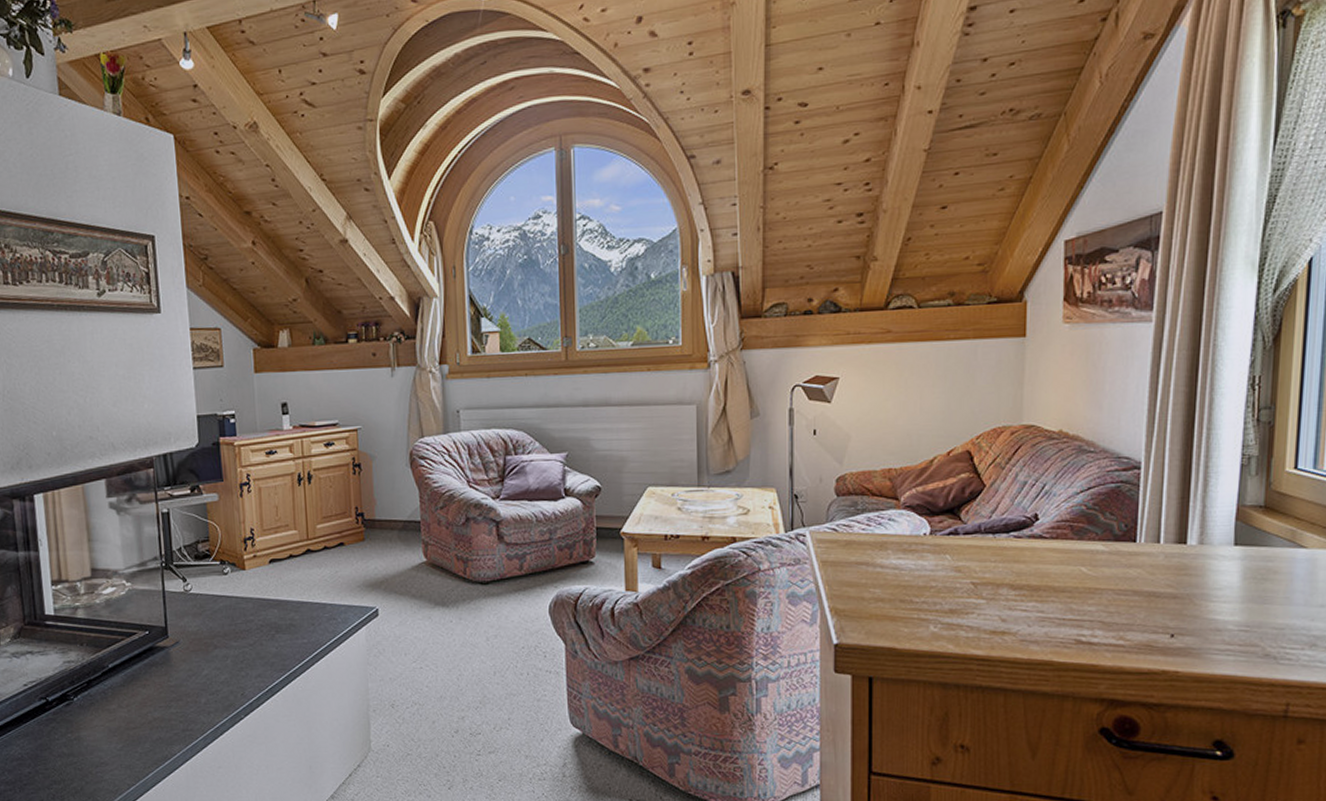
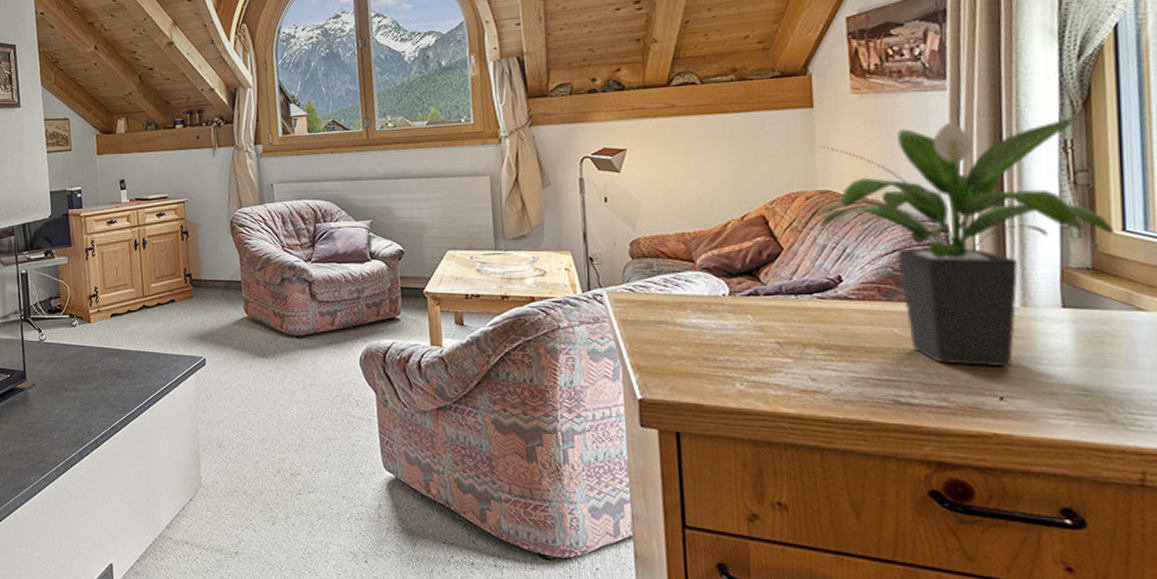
potted plant: none [1013,353,1288,605] -> present [810,117,1115,367]

